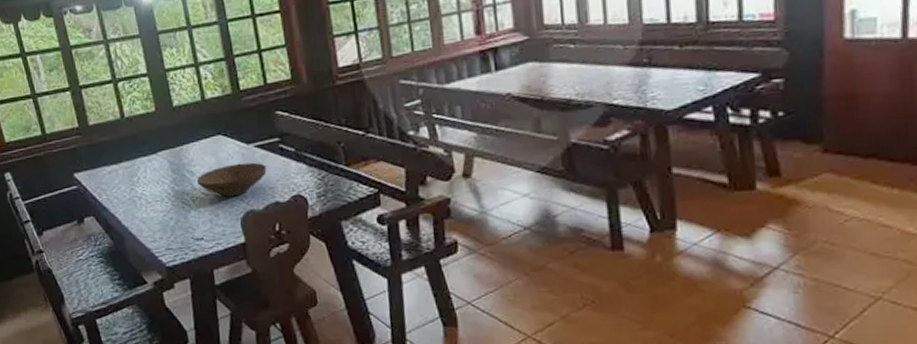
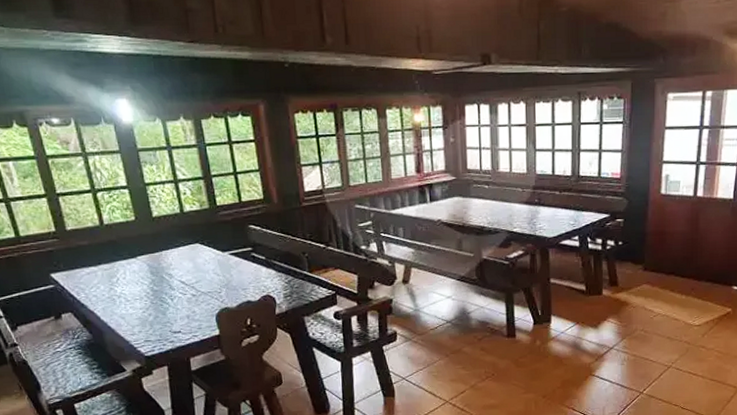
wooden bowl: present [196,162,267,197] -> none [174,267,240,297]

